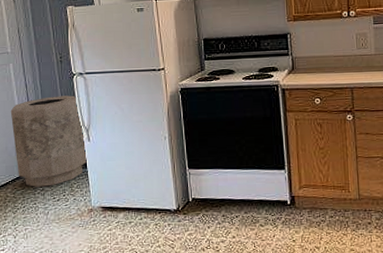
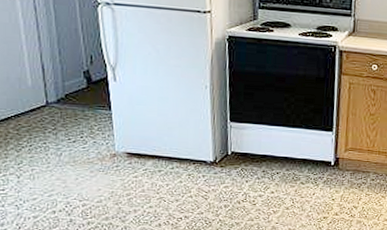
trash can: present [10,95,87,187] -> none [13,25,111,126]

